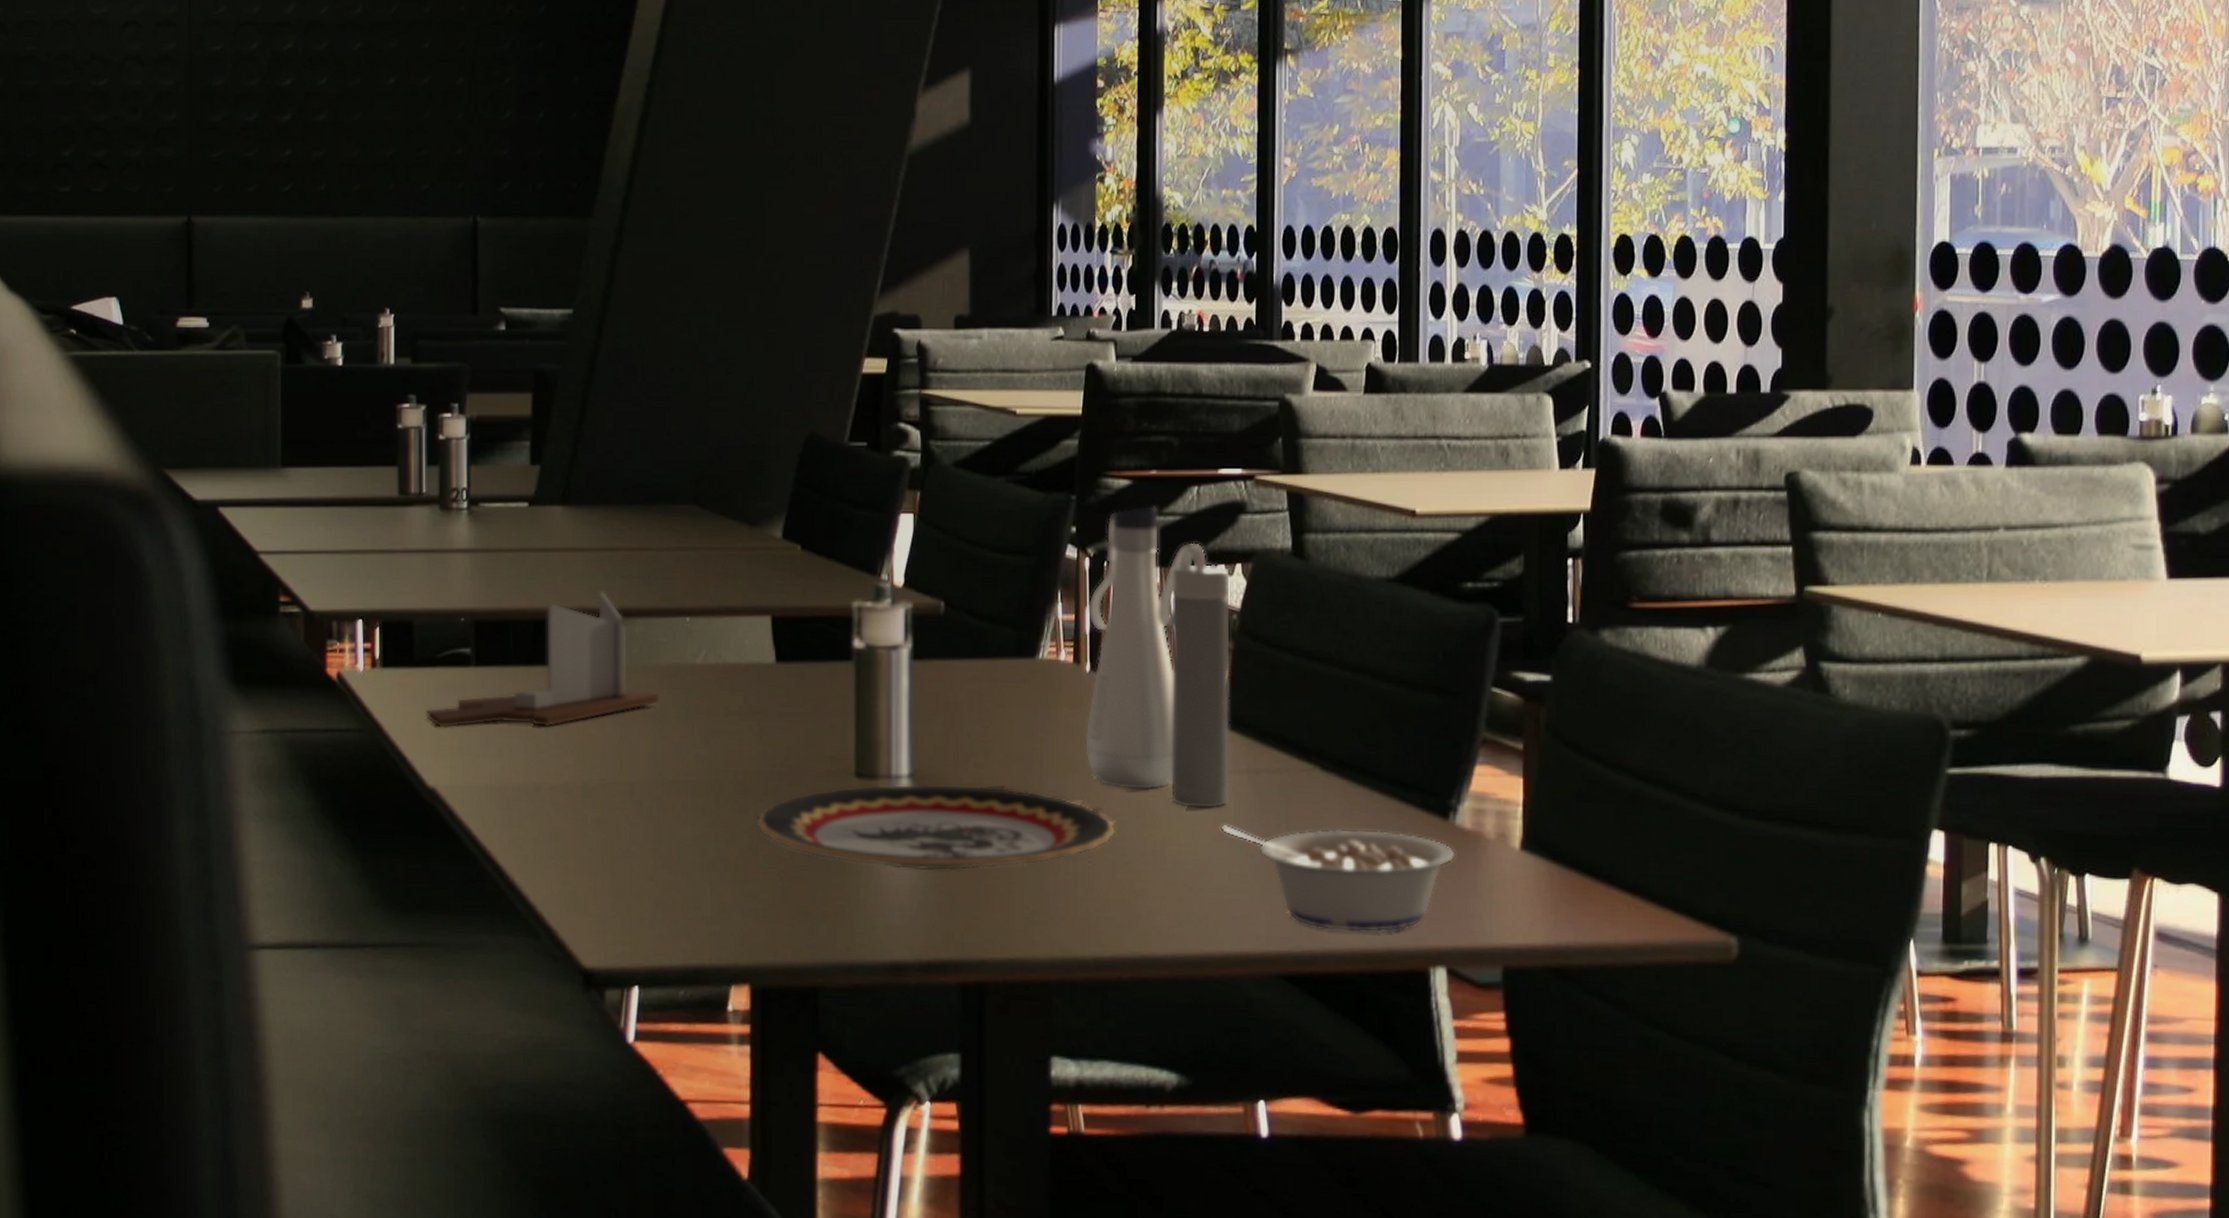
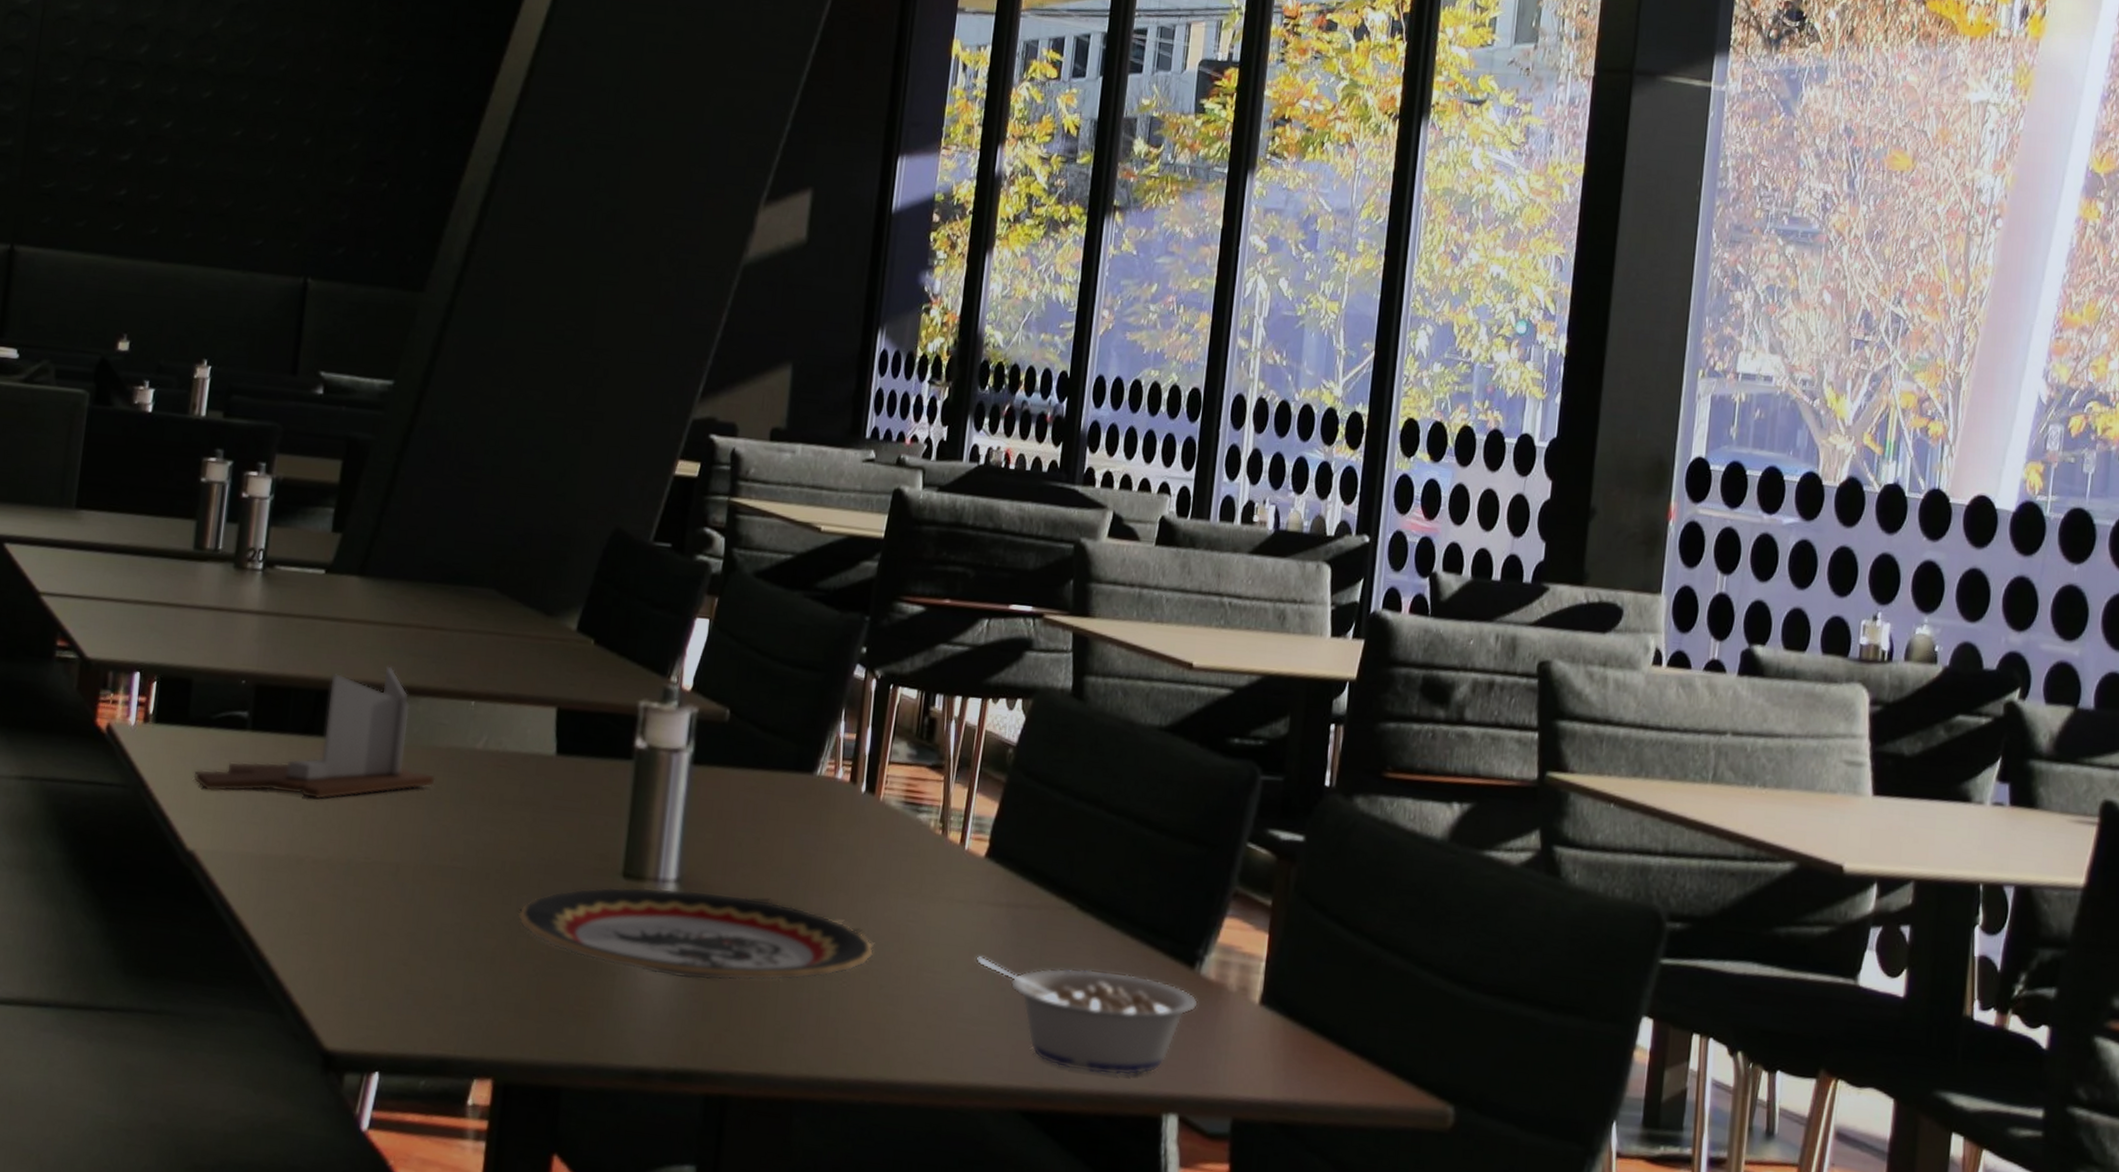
water bottle: present [1085,505,1231,810] -> none [852,633,1011,940]

